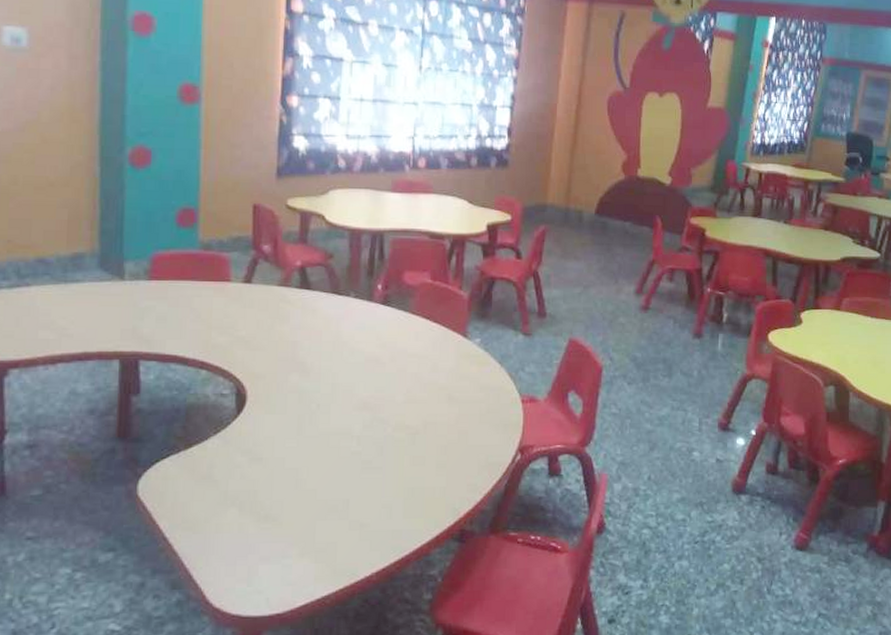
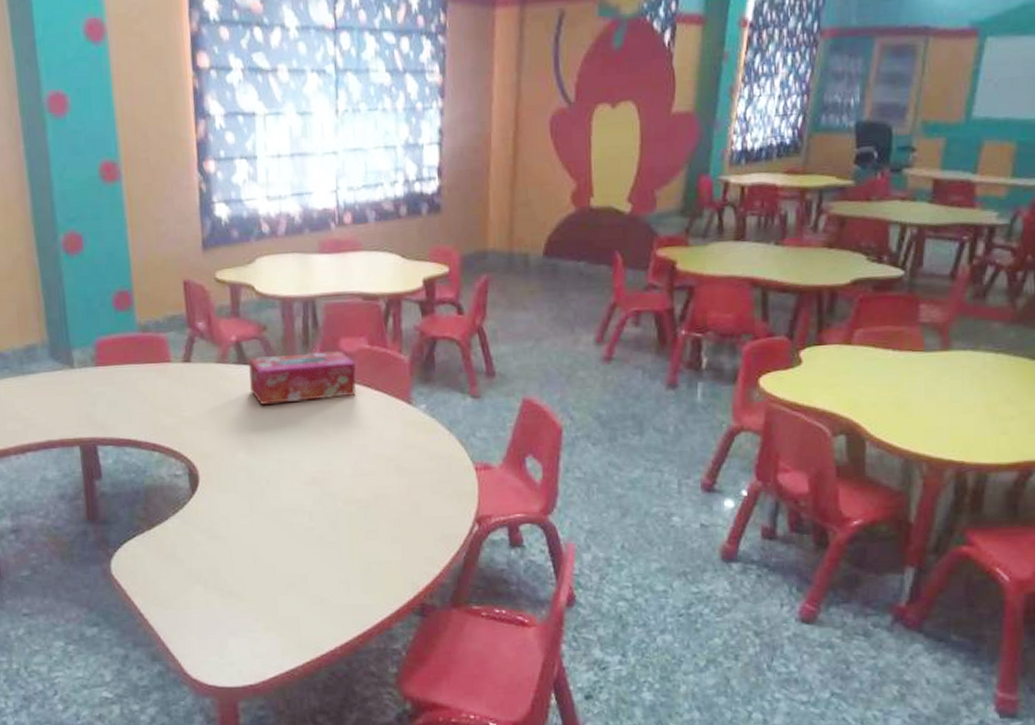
tissue box: none [309,282,417,330] -> present [247,351,357,406]

